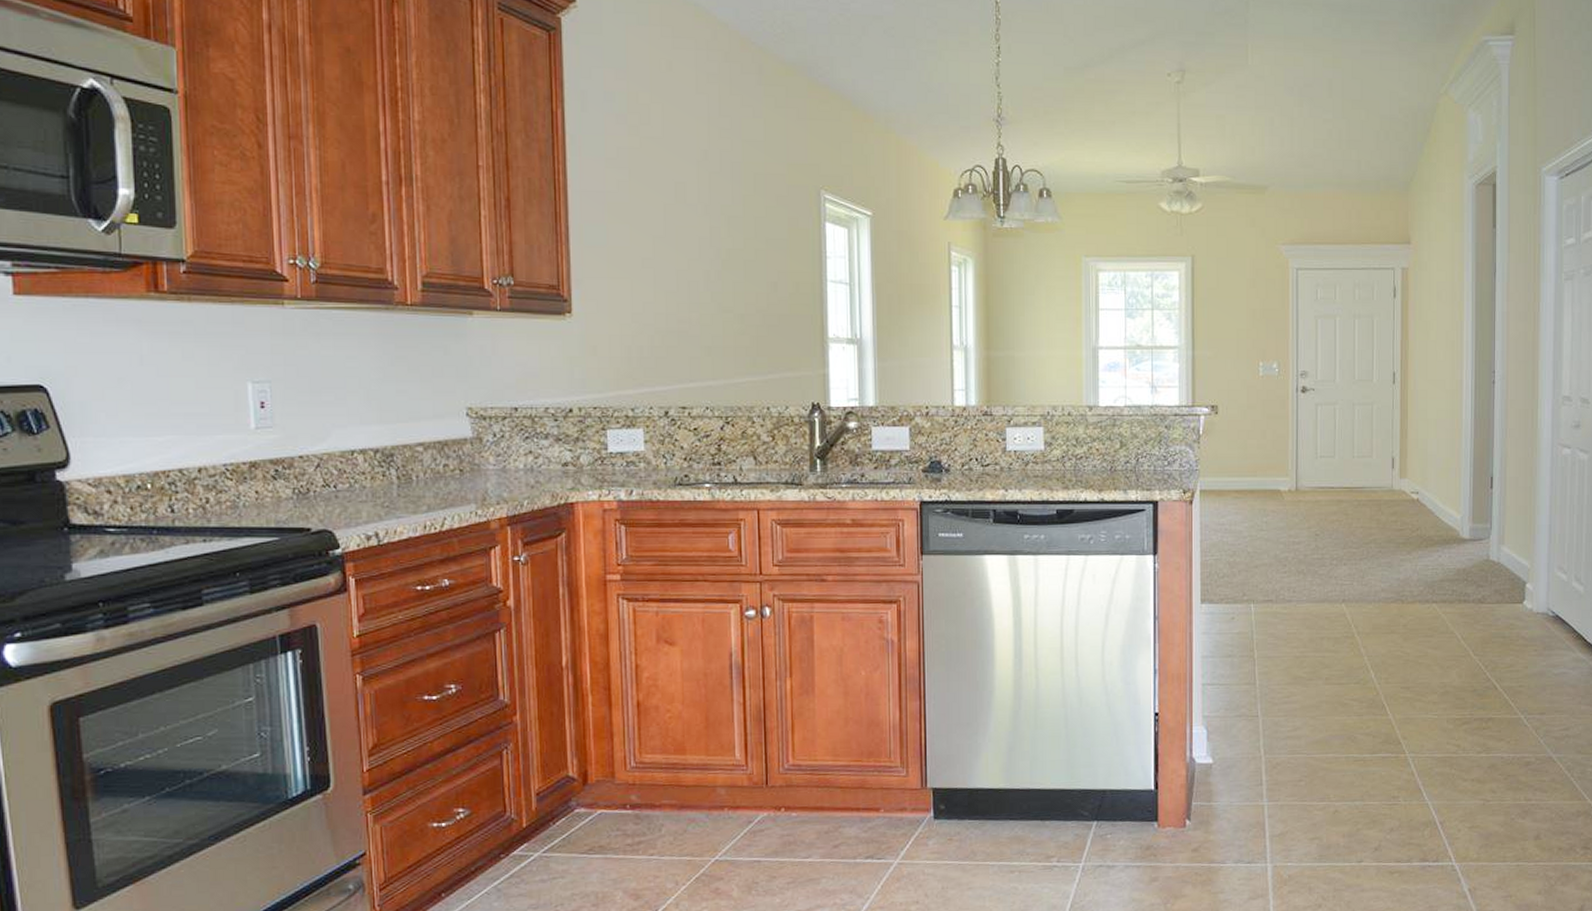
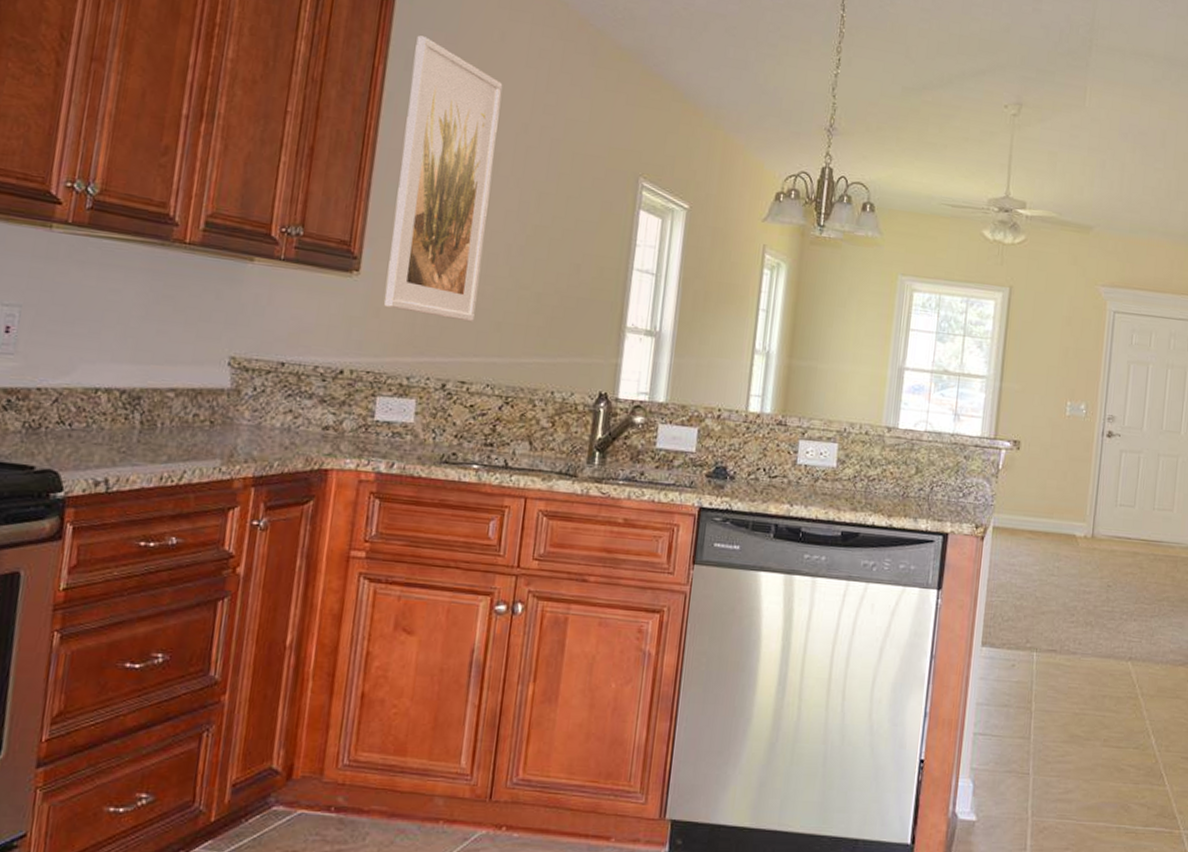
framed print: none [589,75,685,350] -> present [384,35,502,322]

